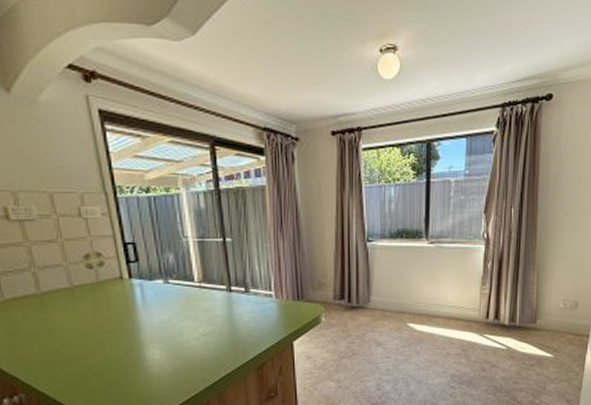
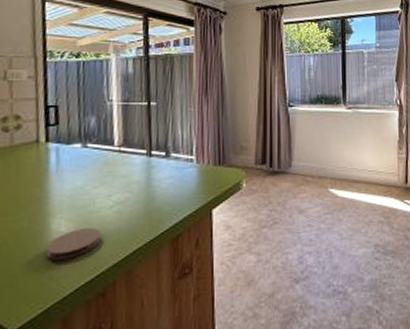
coaster: none [145,356,192,383] -> present [46,228,101,260]

